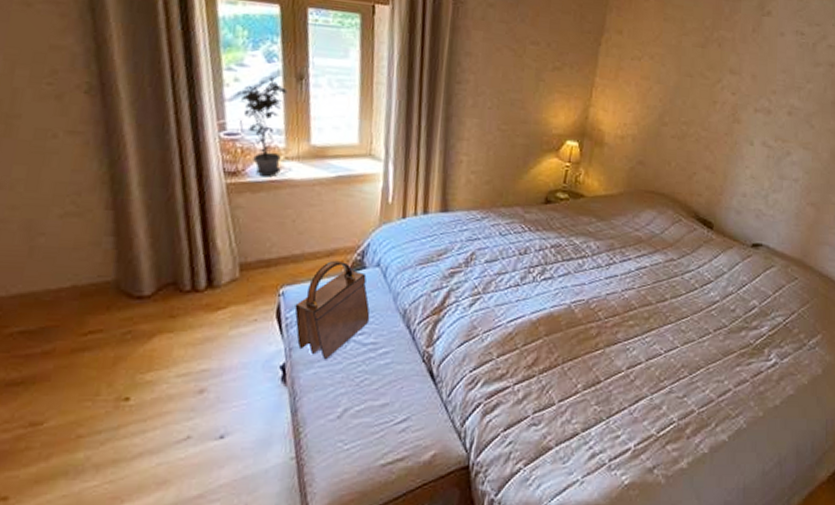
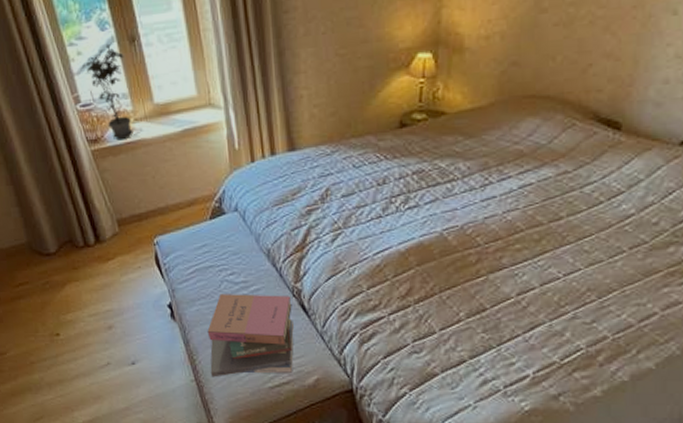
handbag: present [294,260,371,360] -> none [169,209,237,298]
books: none [315,356,421,454] -> present [207,294,294,377]

